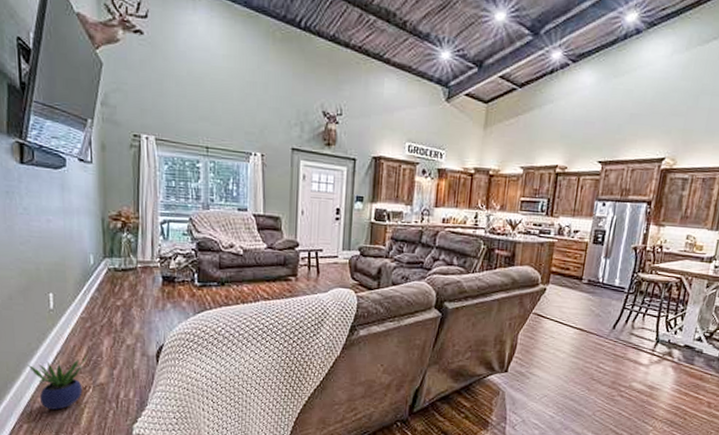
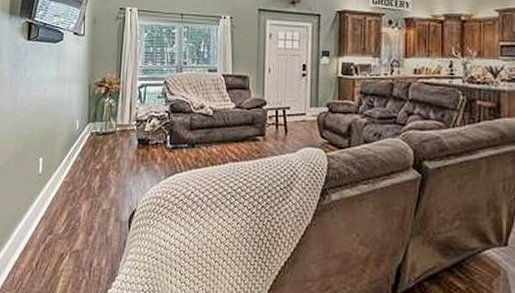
potted plant: present [28,355,88,410] -> none [15,220,67,277]

